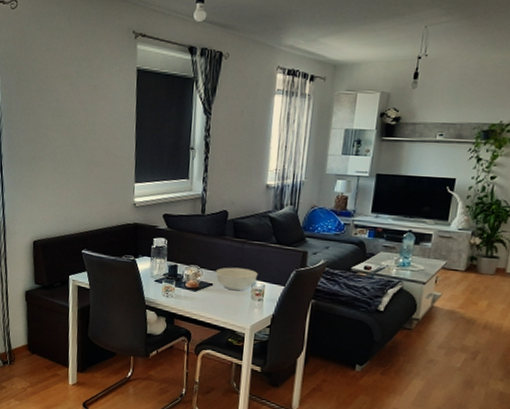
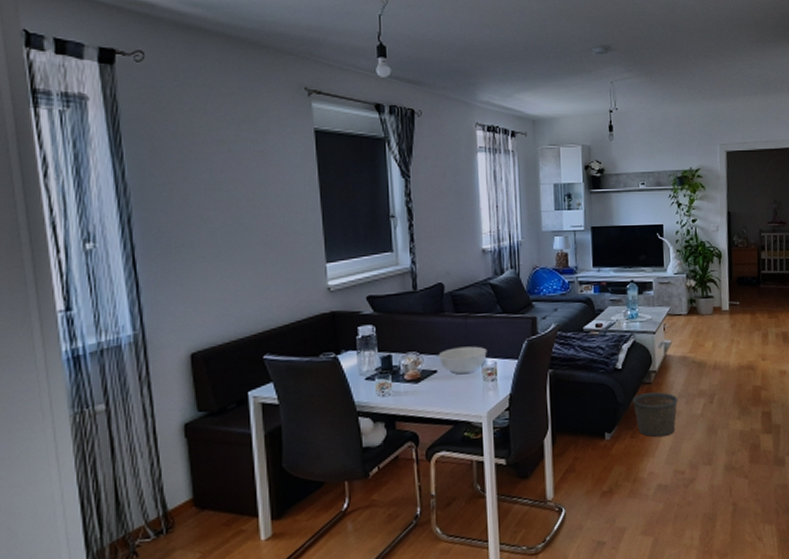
basket: none [388,337,438,380] -> present [632,392,679,437]

